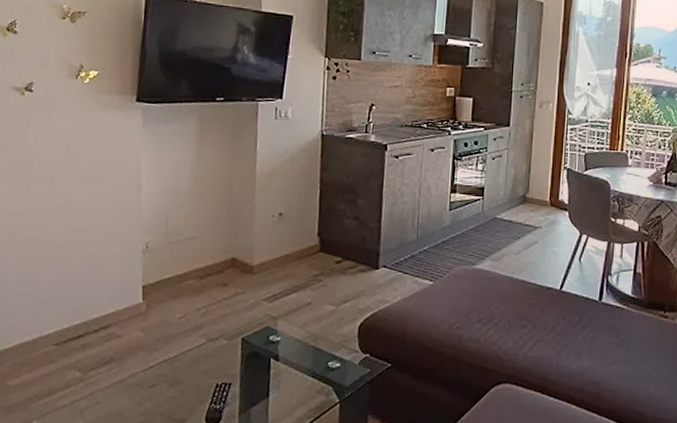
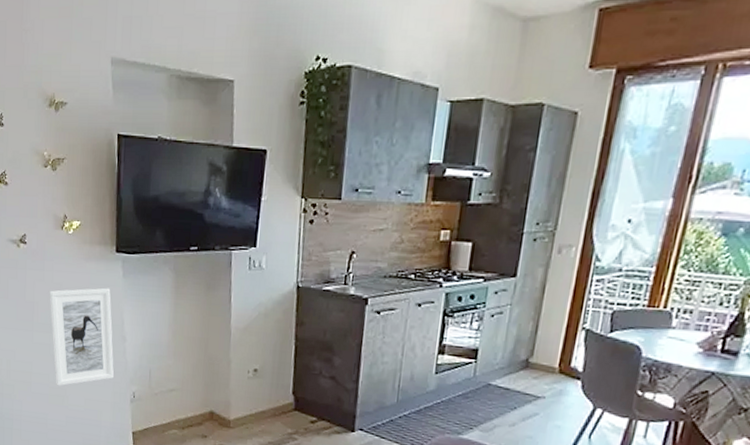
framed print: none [52,136,128,241] -> present [49,287,115,386]

